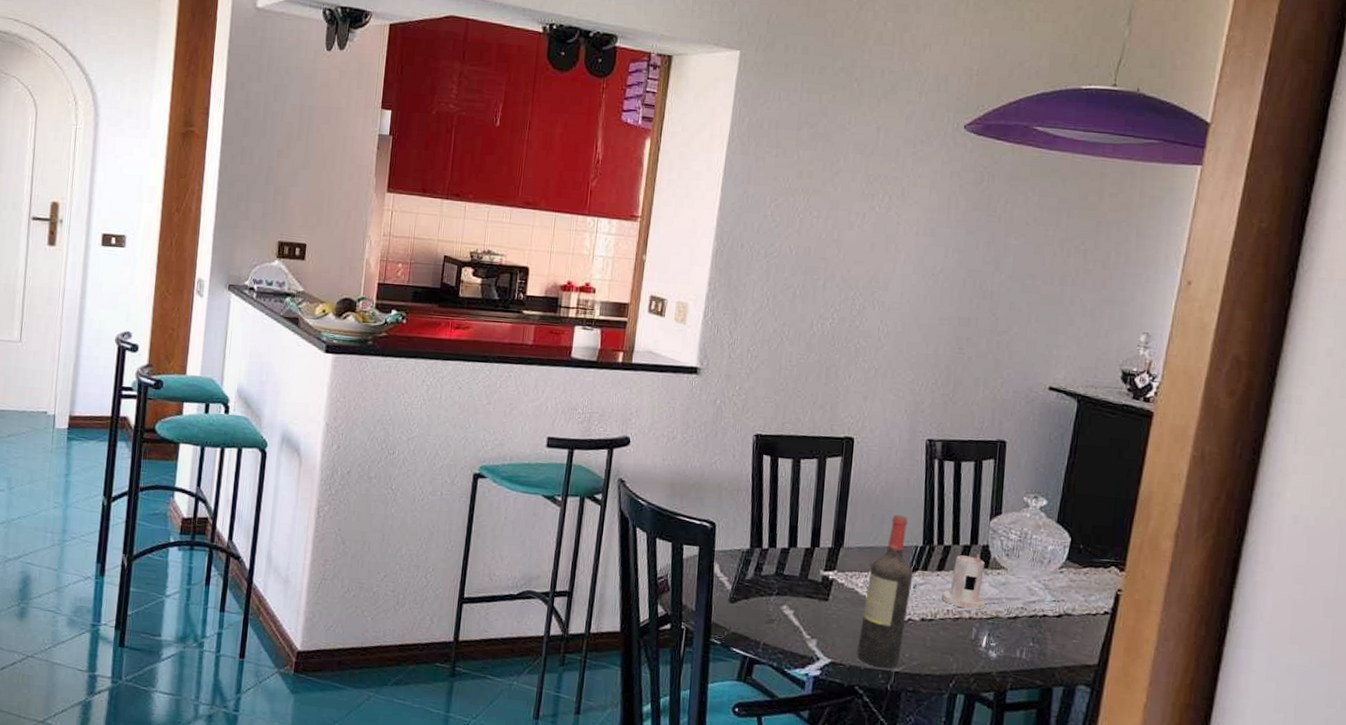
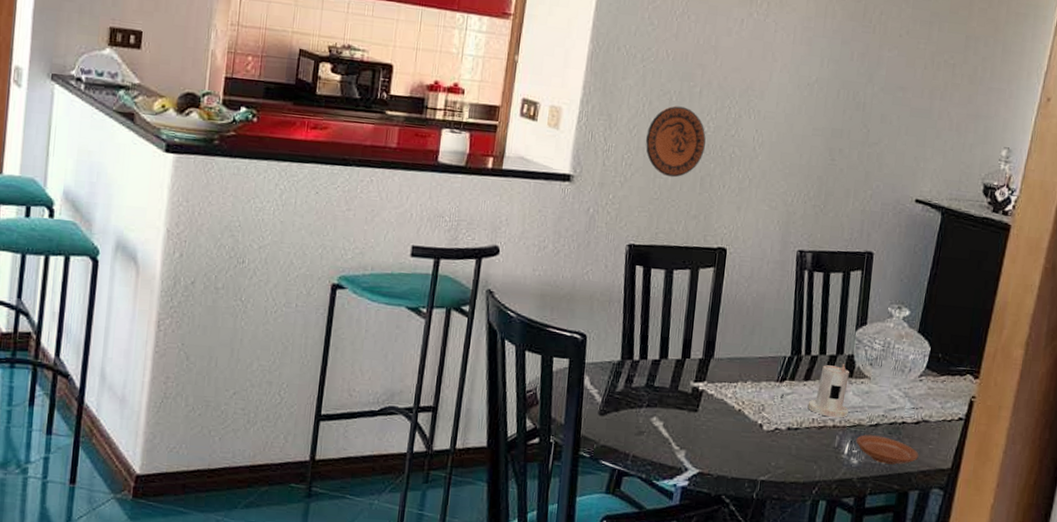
decorative plate: none [770,299,830,369] -> present [645,105,706,178]
wine bottle: present [857,515,914,668] -> none [725,325,781,477]
plate: none [994,627,1062,659] -> present [856,434,919,465]

